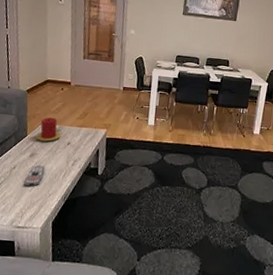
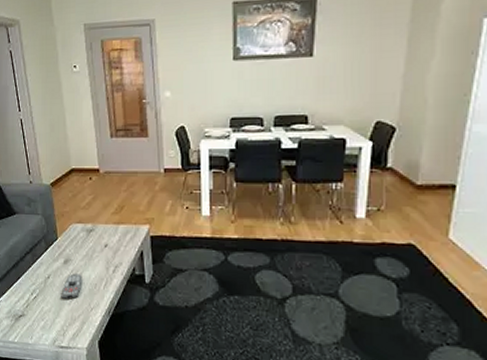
candle: present [36,117,61,141] -> none [67,215,96,244]

